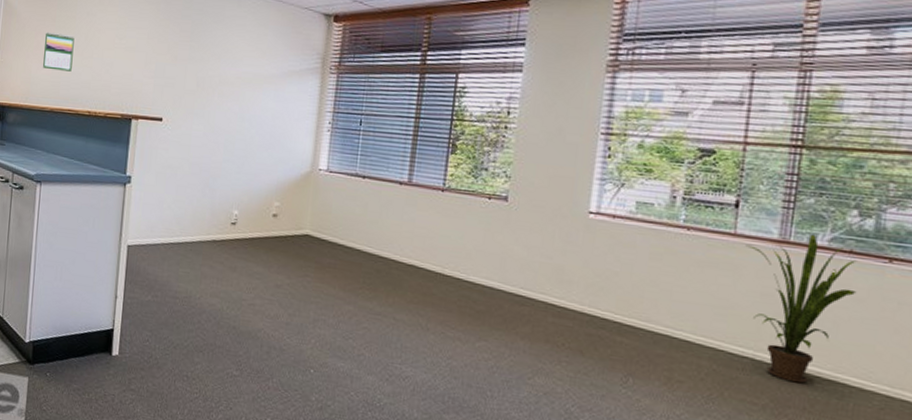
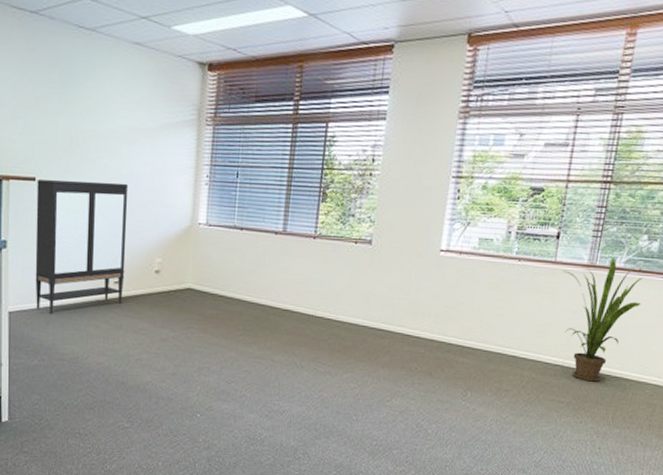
storage cabinet: none [153,120,251,251] -> present [35,180,129,314]

